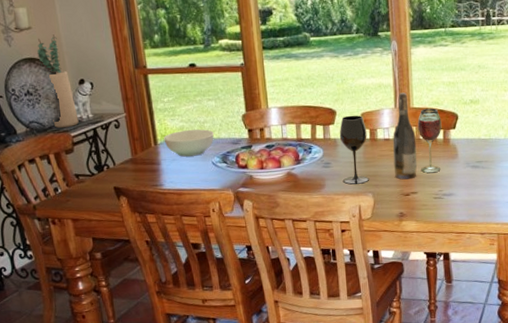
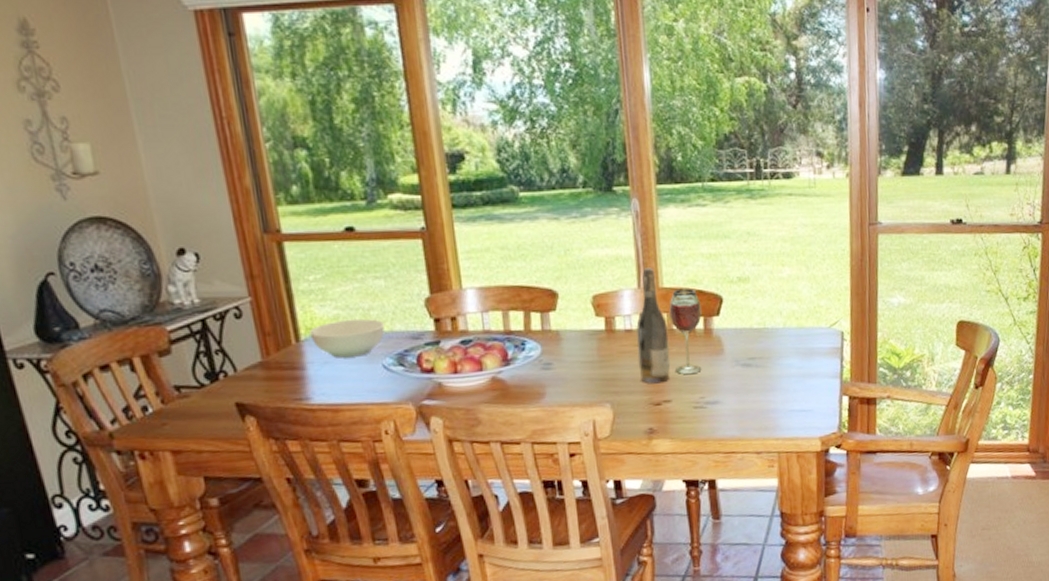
vase: present [37,34,79,129] -> none [109,183,179,320]
wineglass: present [339,115,369,185] -> none [563,298,606,392]

